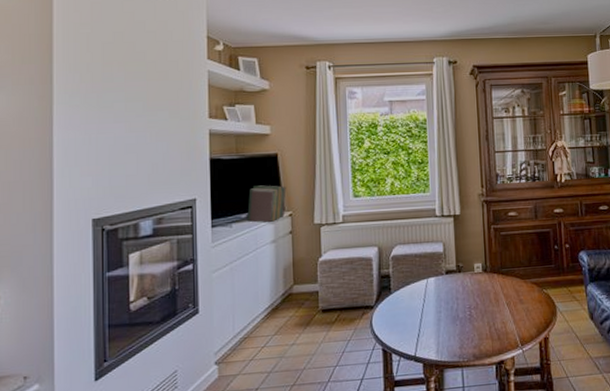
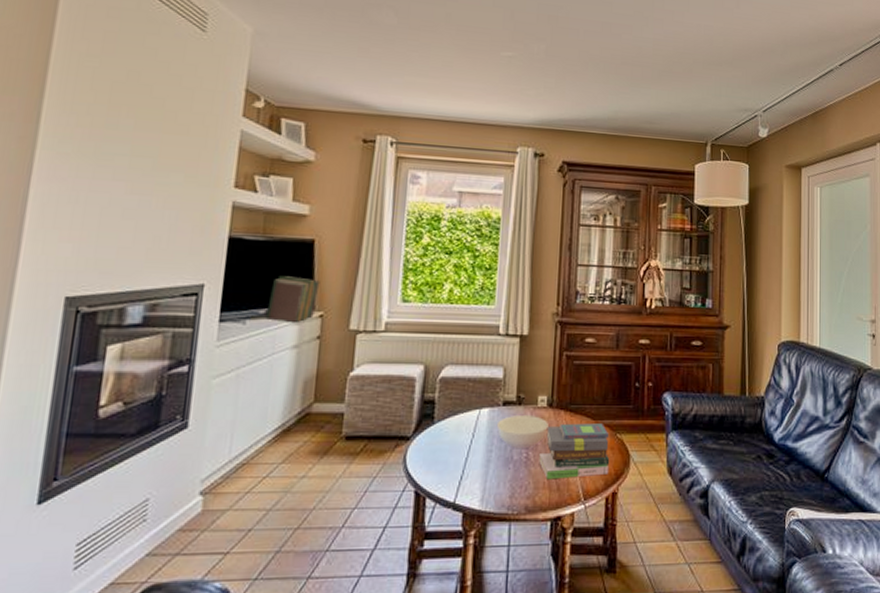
bowl: none [442,280,485,309] -> present [496,416,548,449]
books: none [480,282,540,332] -> present [539,423,610,480]

